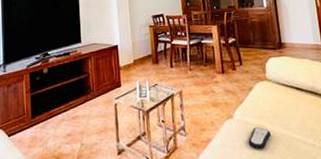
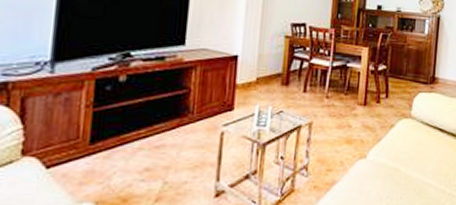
remote control: present [248,127,272,150] -> none [377,170,404,195]

